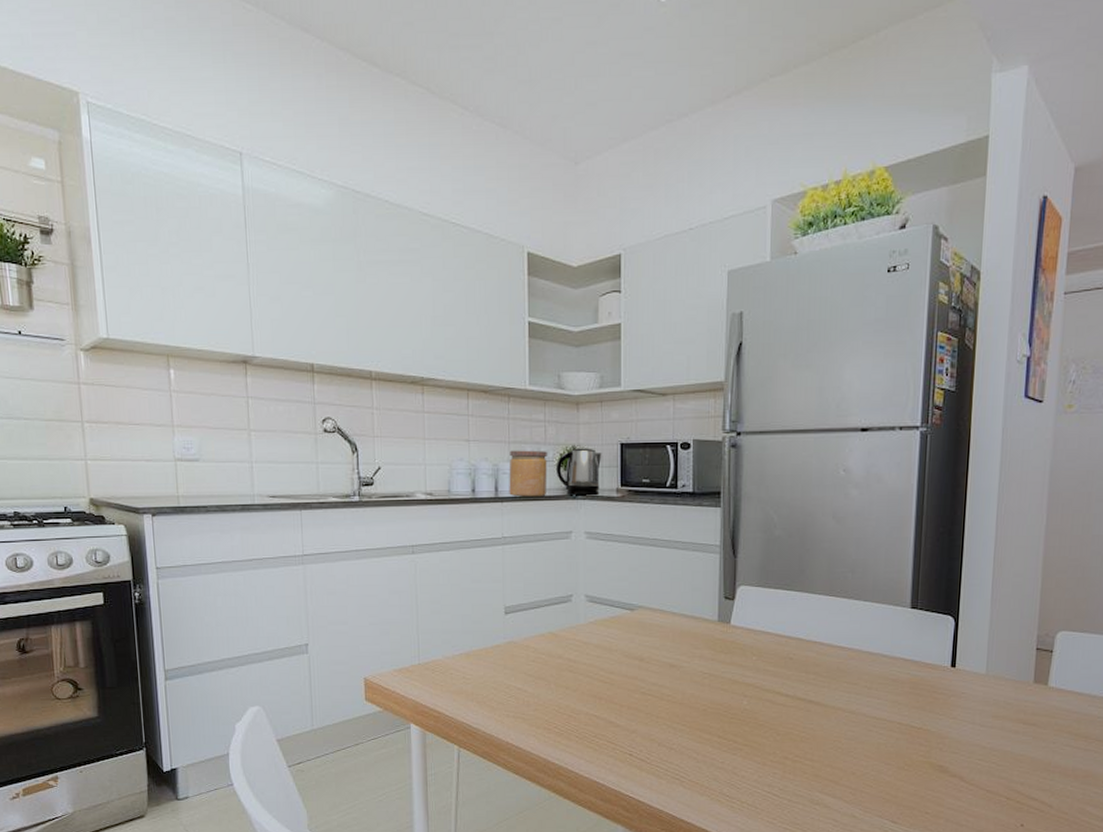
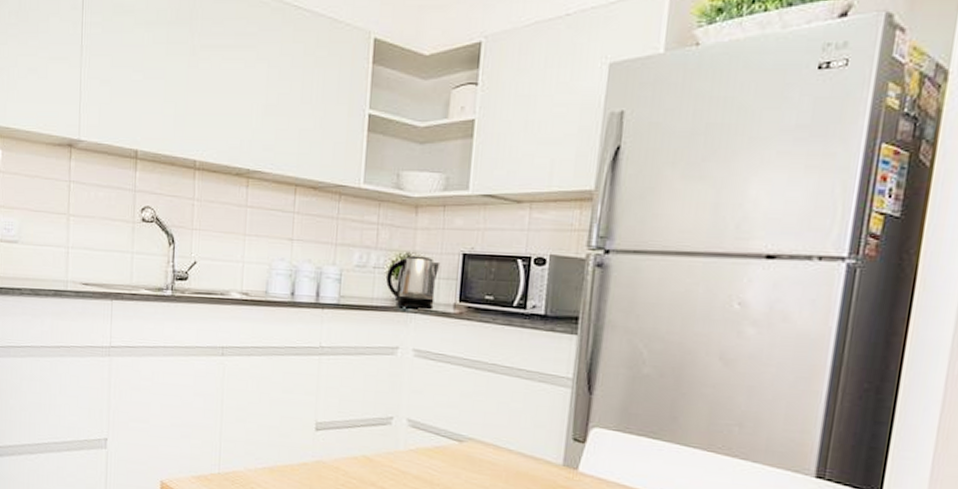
jar: present [509,450,547,497] -> none [331,253,378,306]

